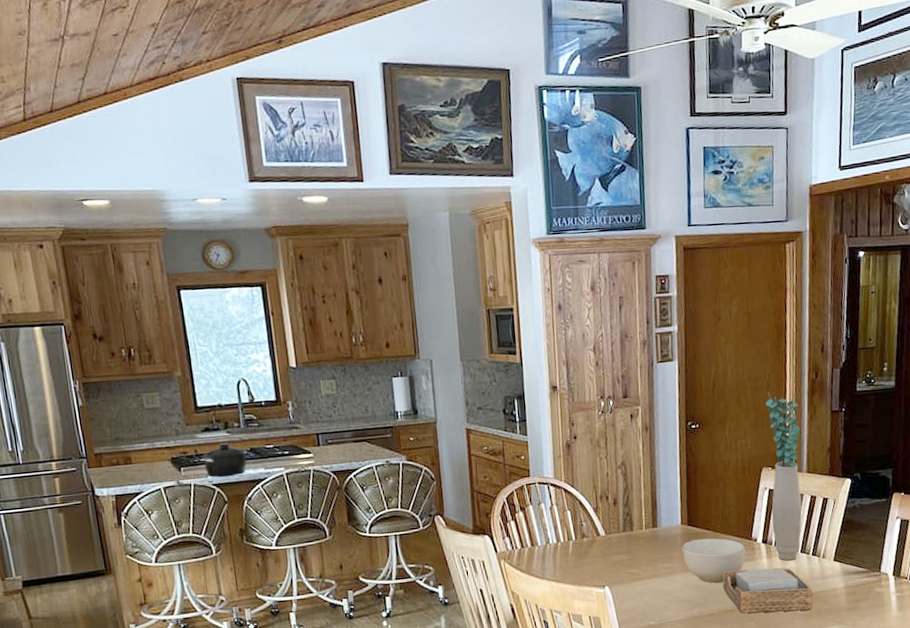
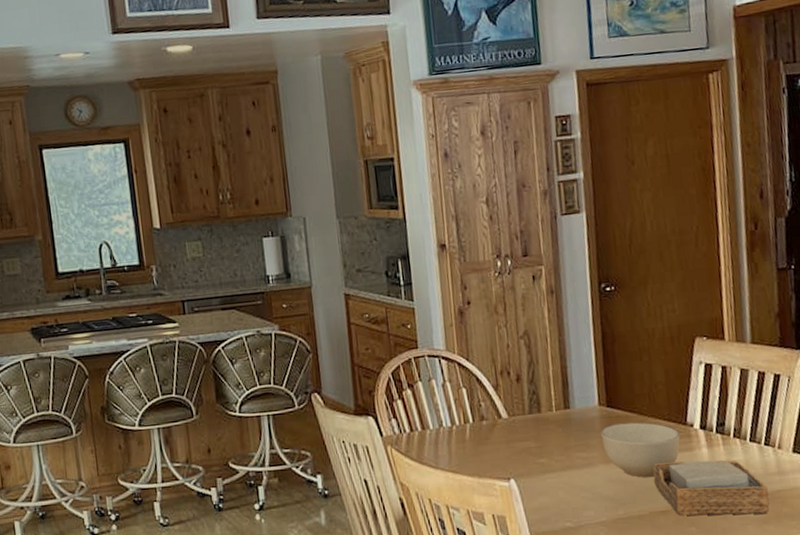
saucepan: present [201,442,248,477] -> none [61,311,110,349]
vase: present [766,391,802,561] -> none [695,246,749,452]

